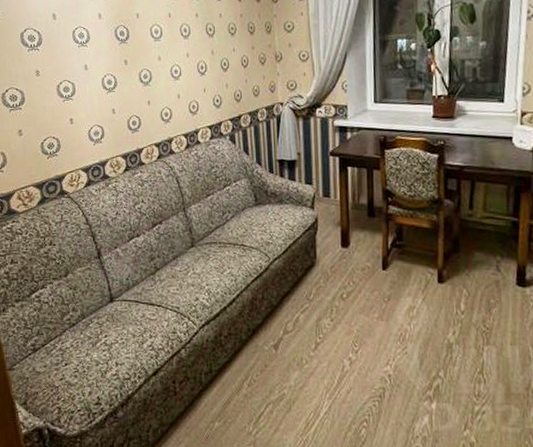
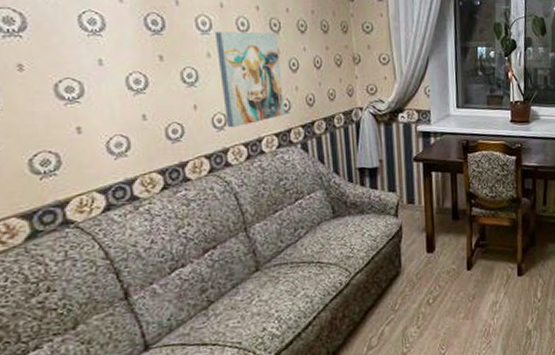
wall art: none [164,36,218,121] -> present [214,31,286,128]

